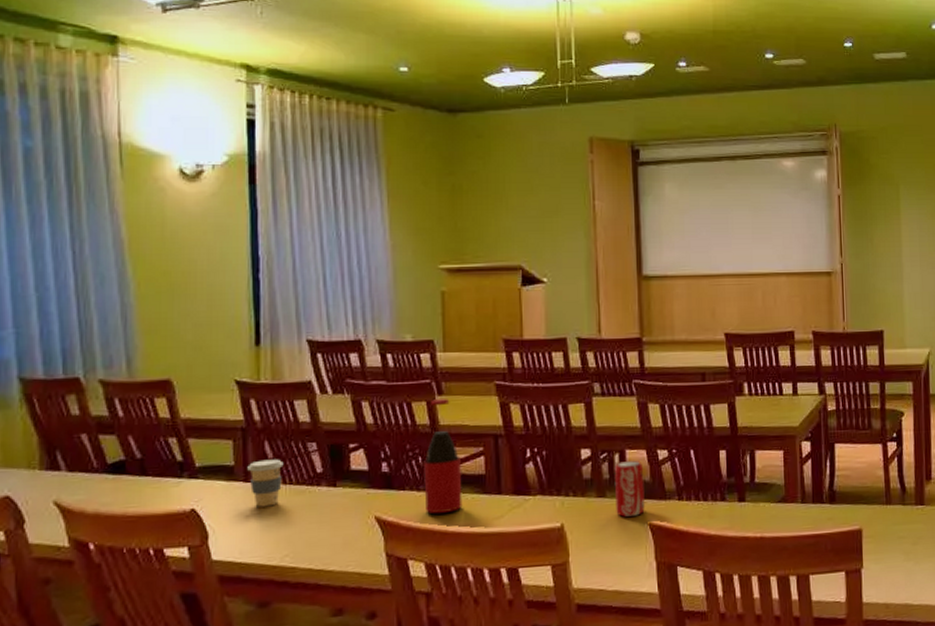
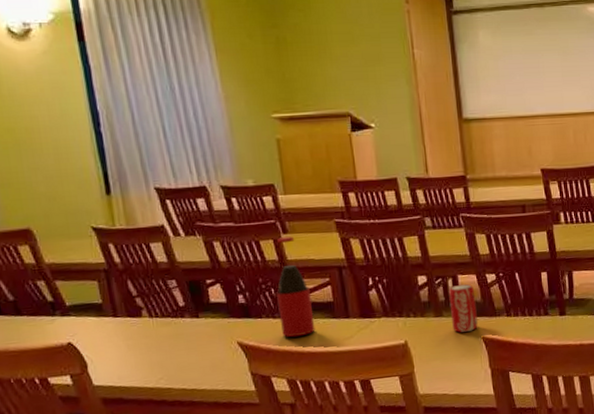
coffee cup: present [247,459,284,507] -> none [114,296,149,339]

